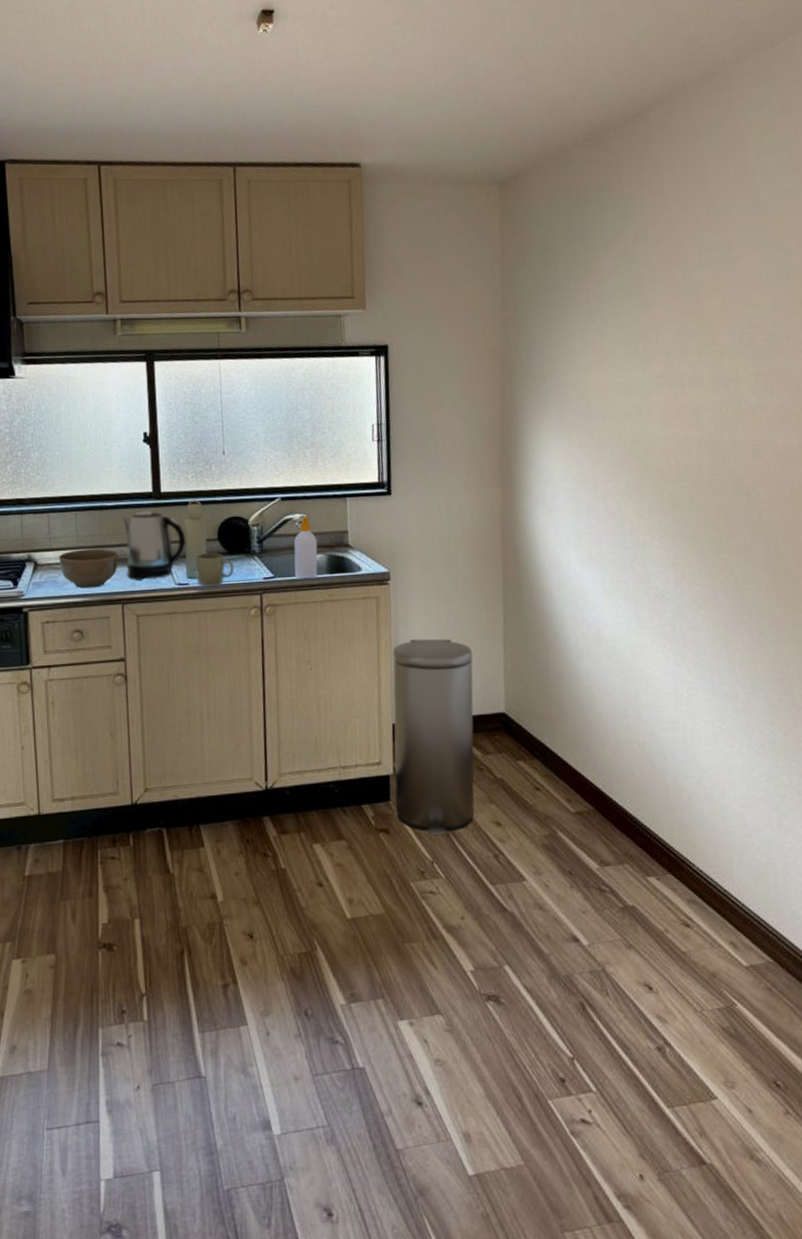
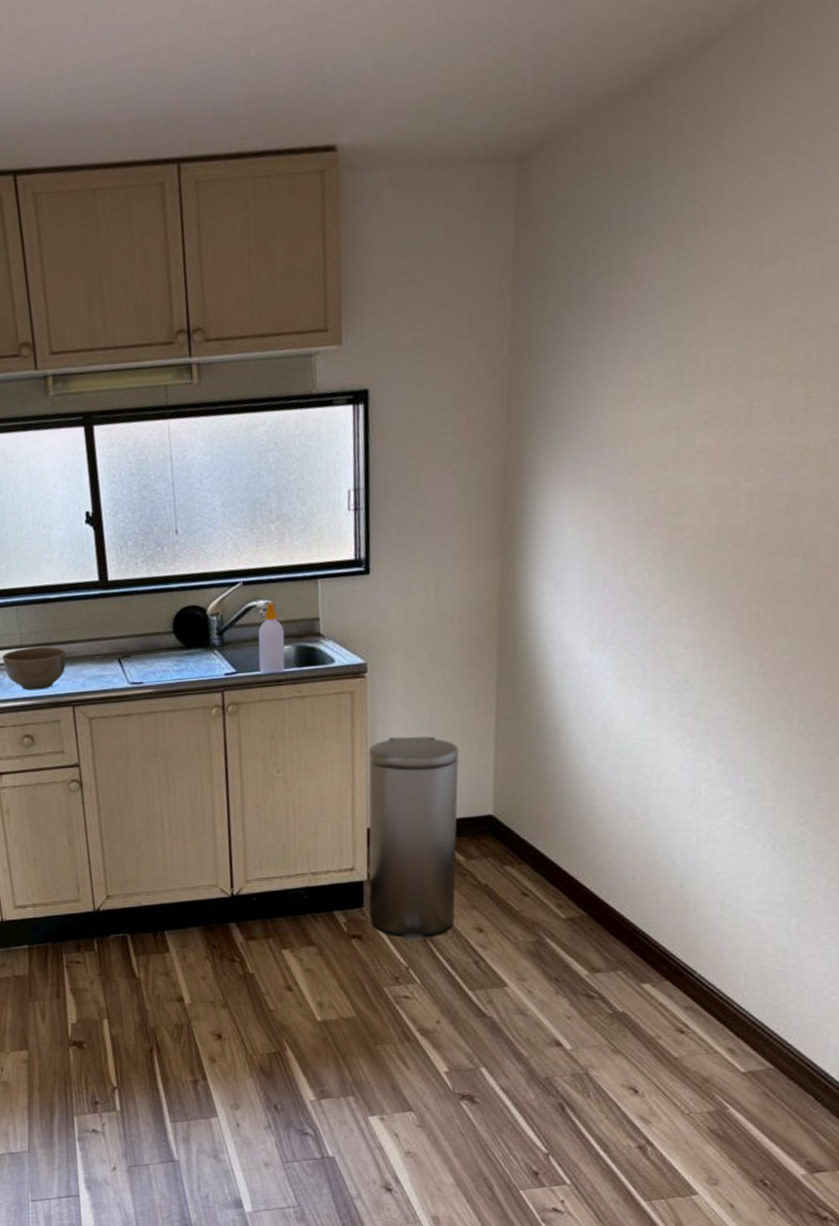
kettle: present [123,510,186,580] -> none [68,602,138,680]
bottle: present [184,499,207,578] -> none [135,588,162,677]
mug: present [195,553,234,587] -> none [149,647,192,686]

